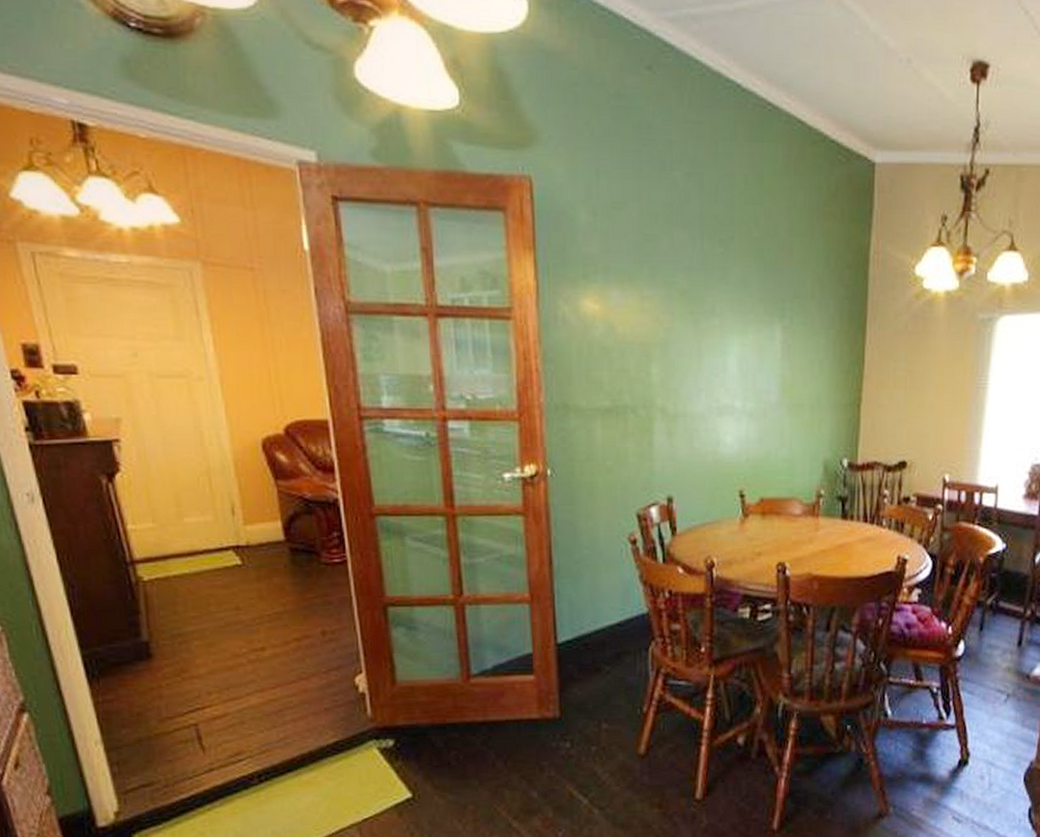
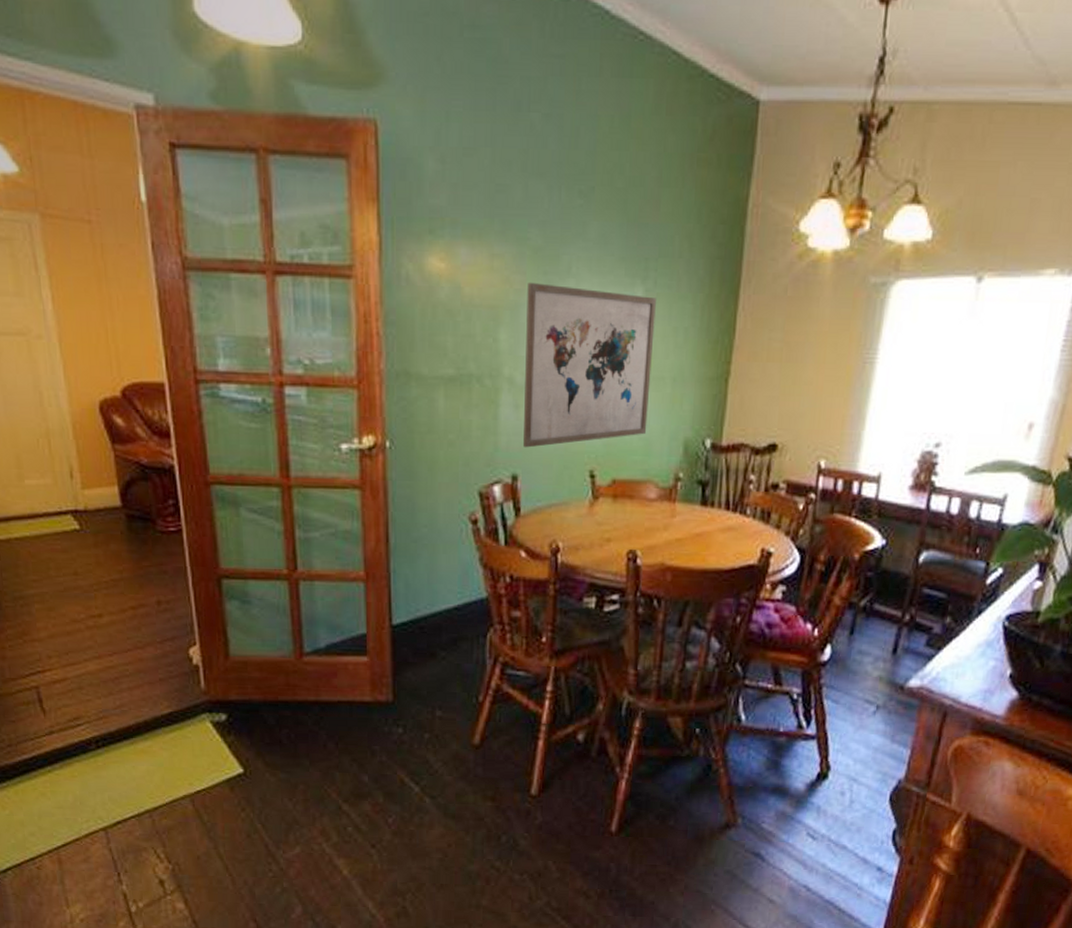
wall art: none [676,321,793,472] -> present [523,282,656,448]

